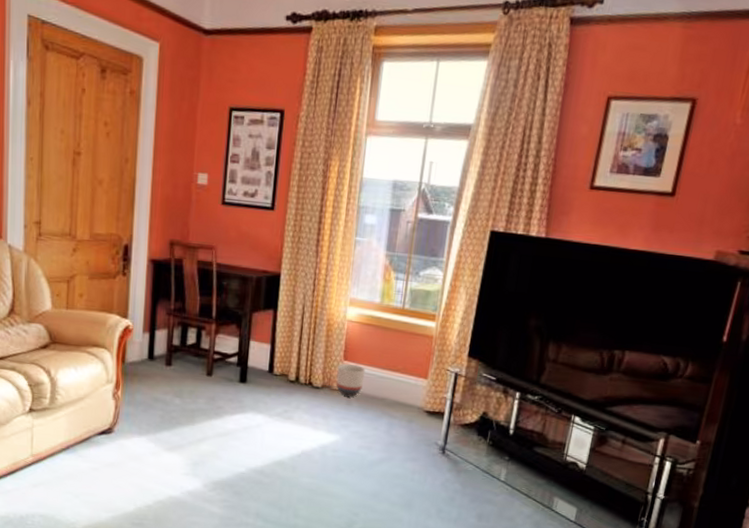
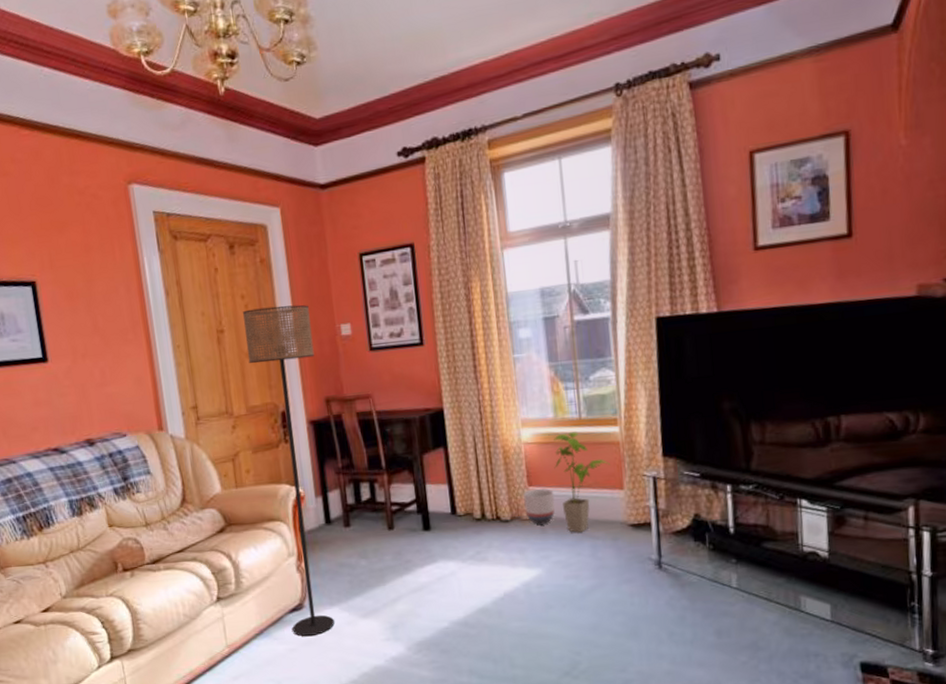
floor lamp: none [98,138,170,460] -> present [242,304,335,637]
house plant: none [369,319,420,411] -> present [554,432,610,533]

